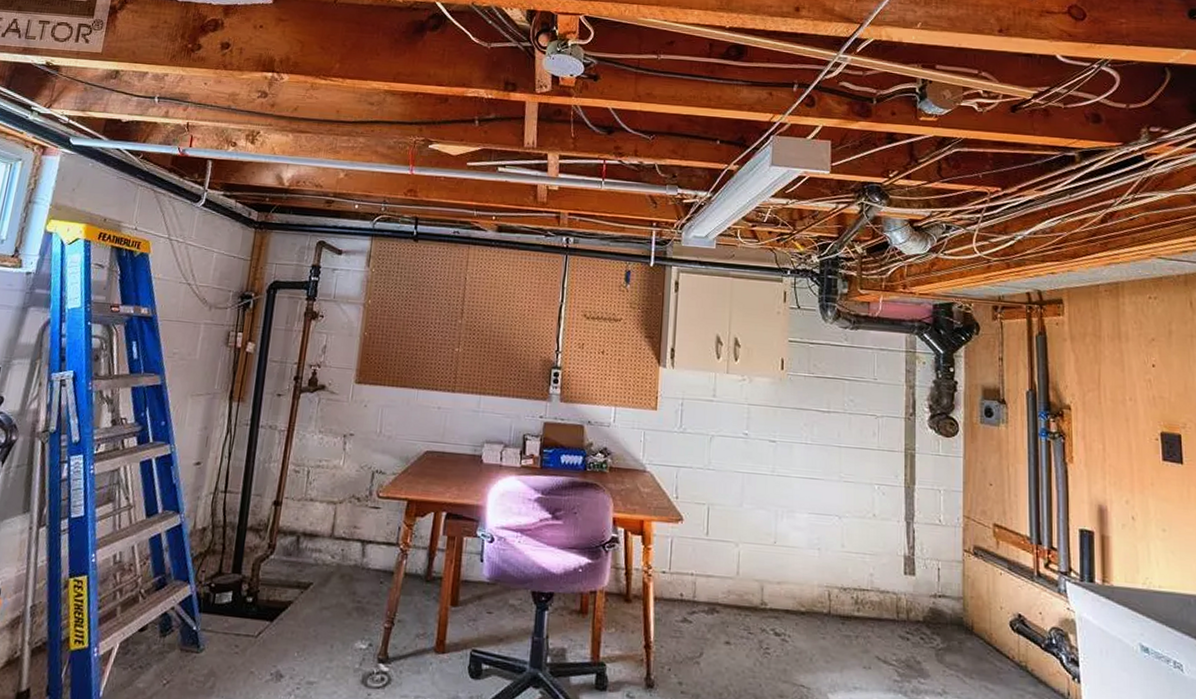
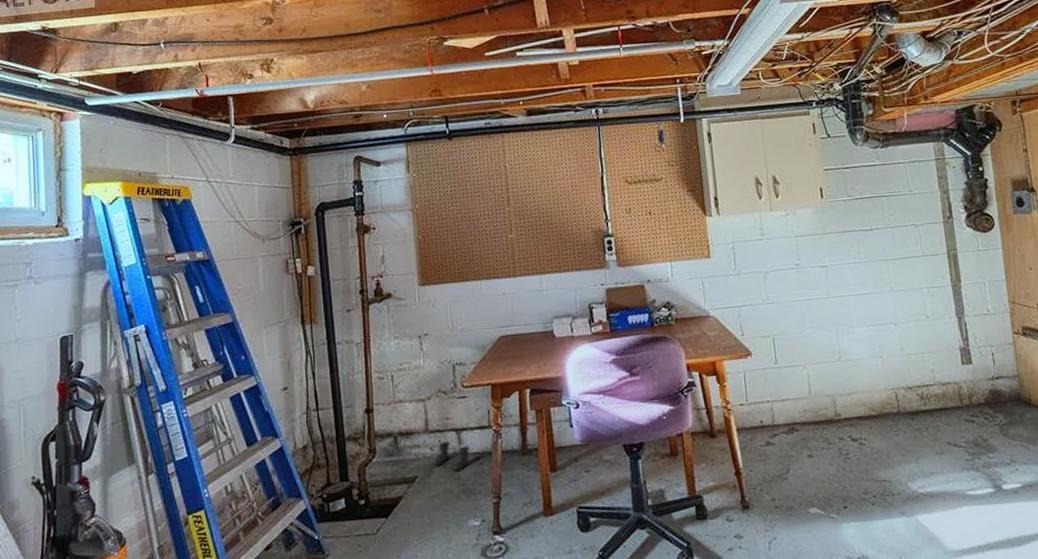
boots: none [331,551,372,587] -> present [433,441,472,472]

